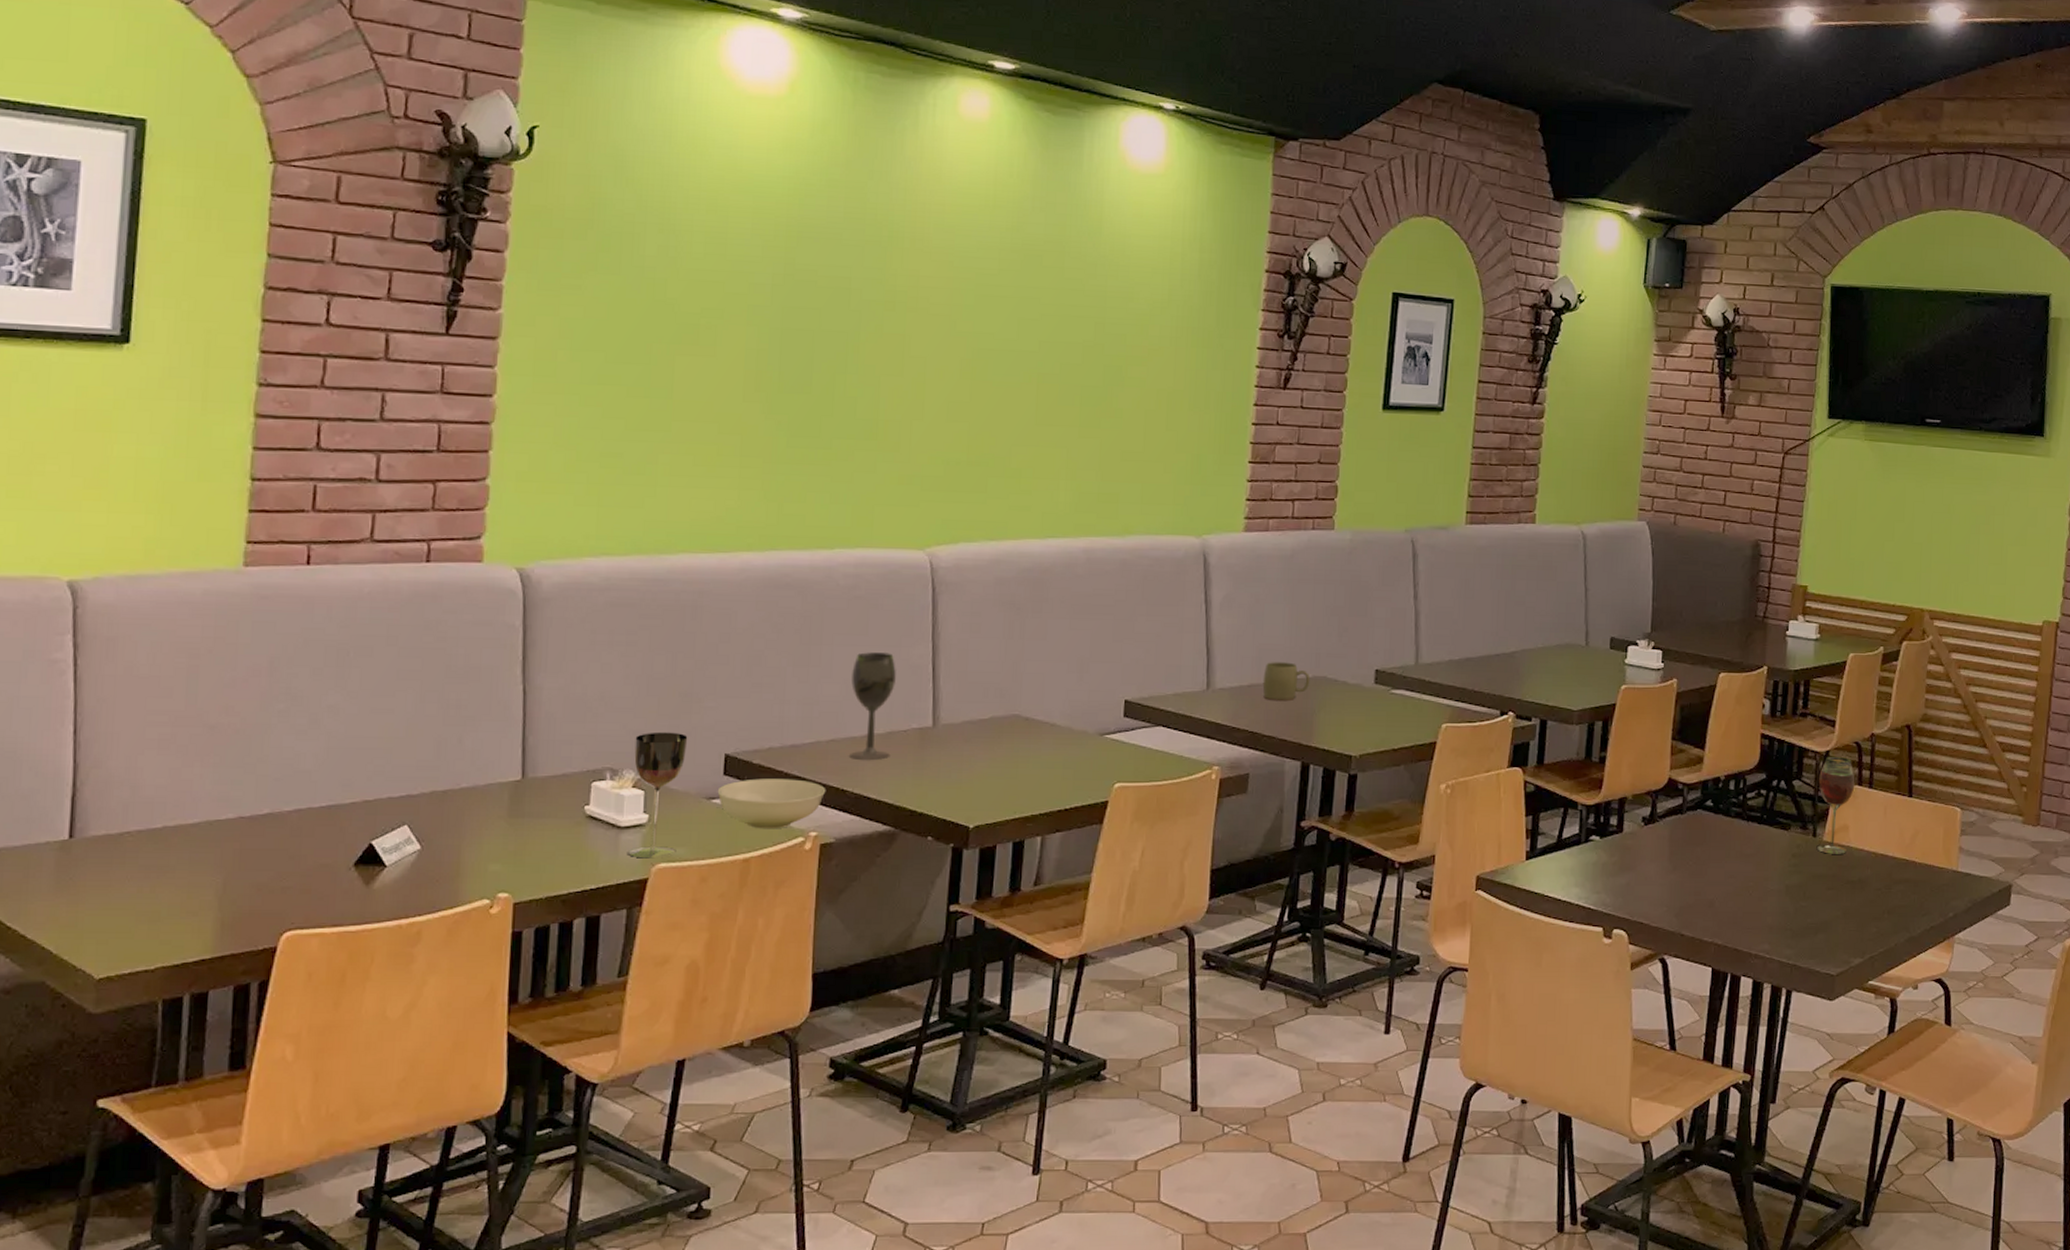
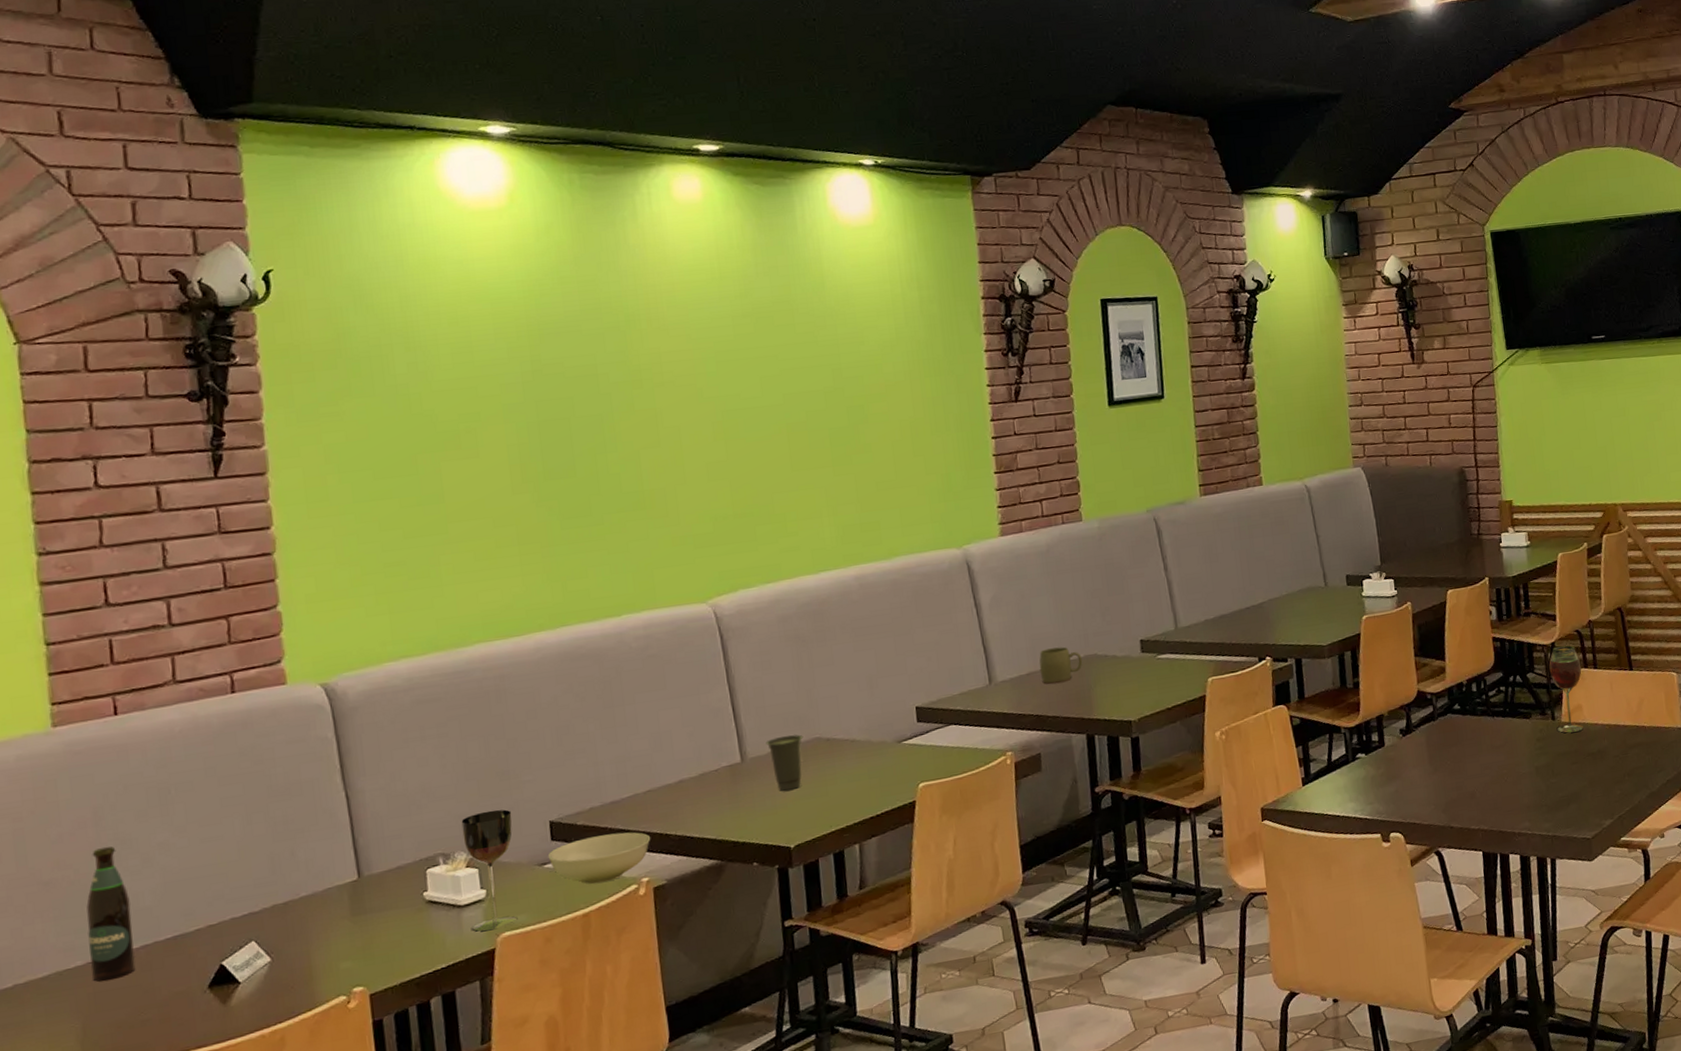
bottle: none [240,699,291,840] -> present [86,846,136,982]
wine glass: present [848,652,896,761] -> none [656,702,706,805]
cup: none [961,707,1002,767] -> present [766,734,804,792]

